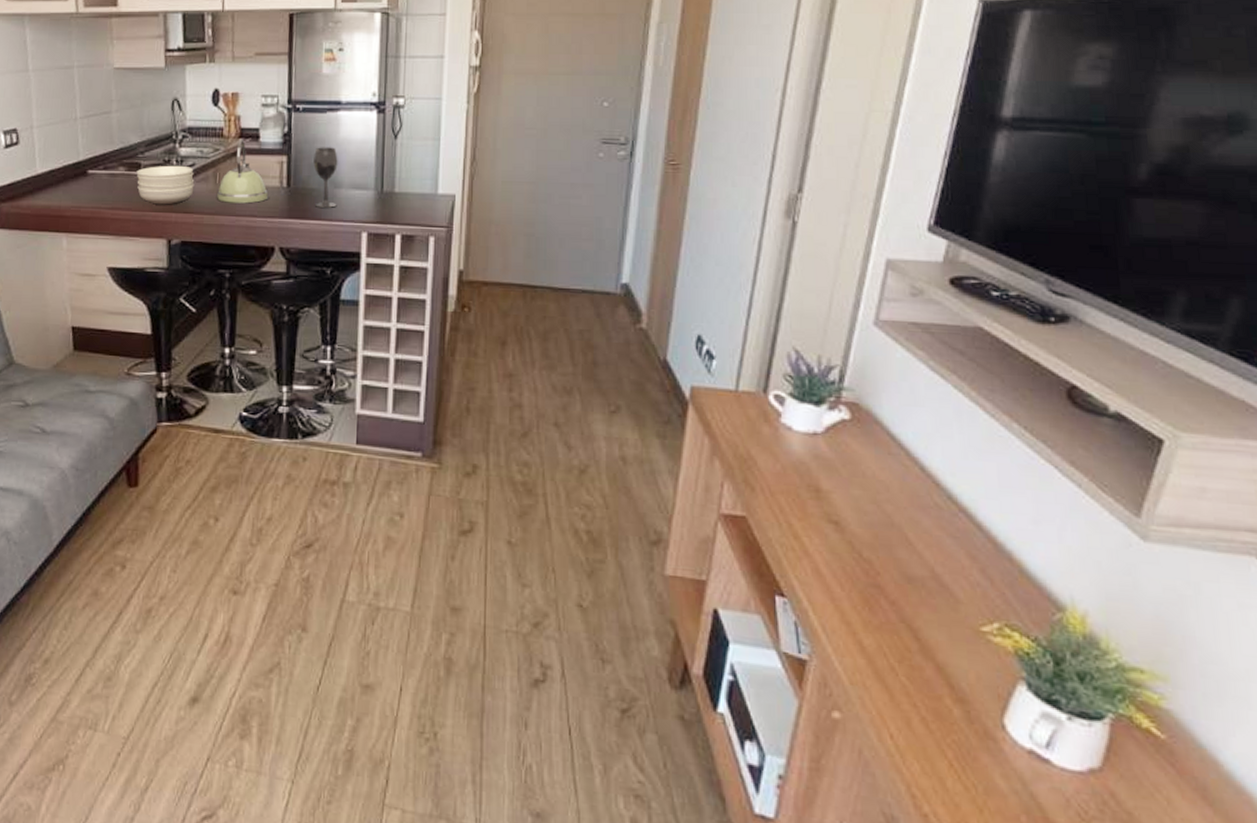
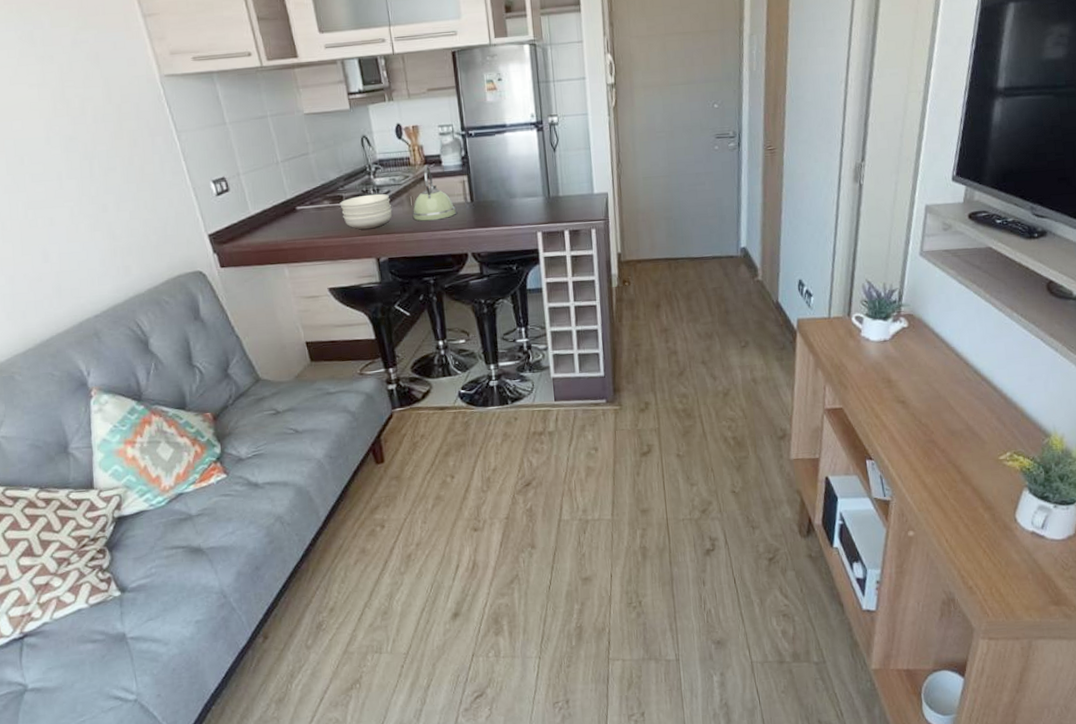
wine glass: present [313,147,338,208] -> none [489,164,514,216]

